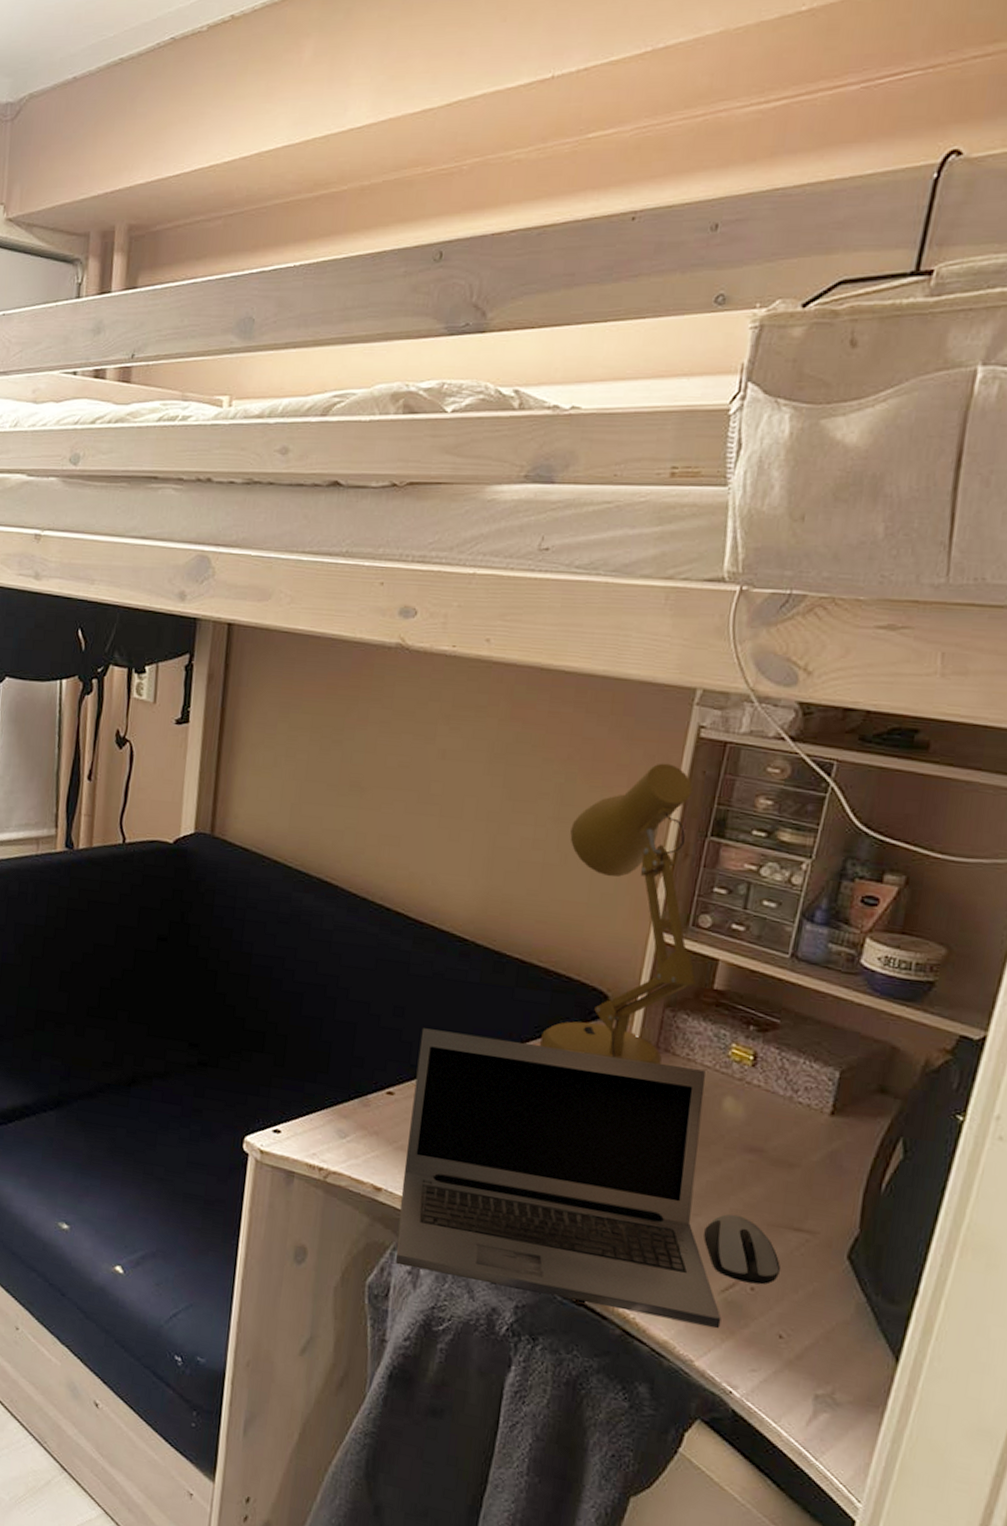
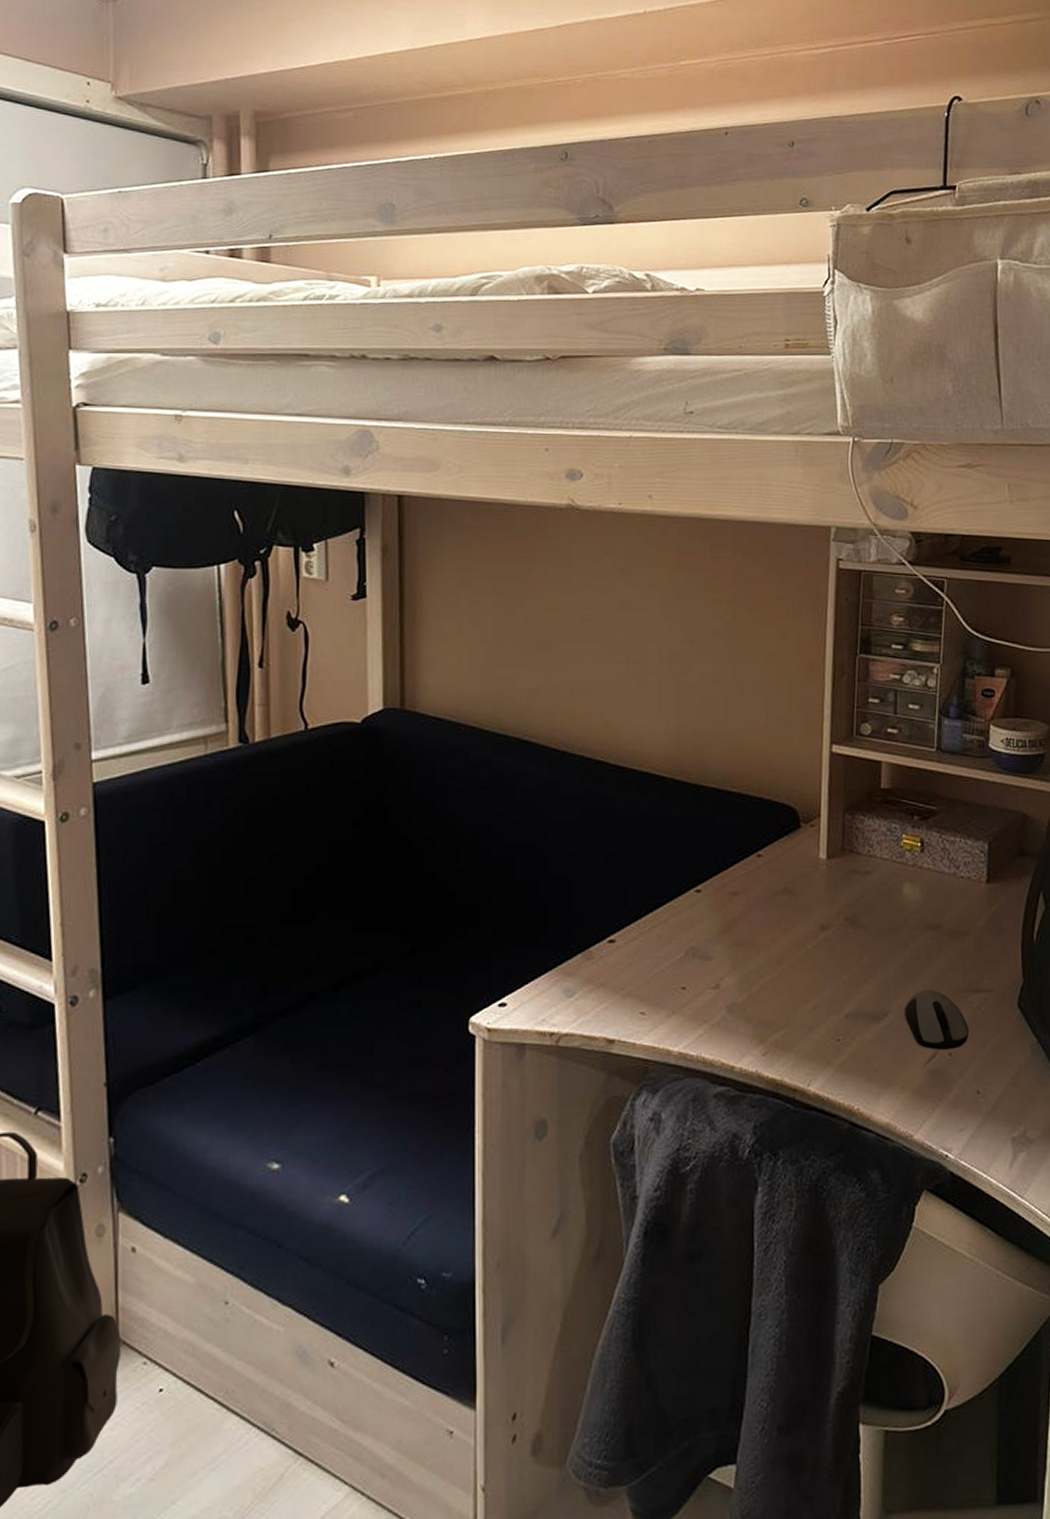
laptop: present [395,1028,722,1328] -> none [634,863,930,1115]
desk lamp: present [540,763,696,1065] -> none [743,594,866,869]

